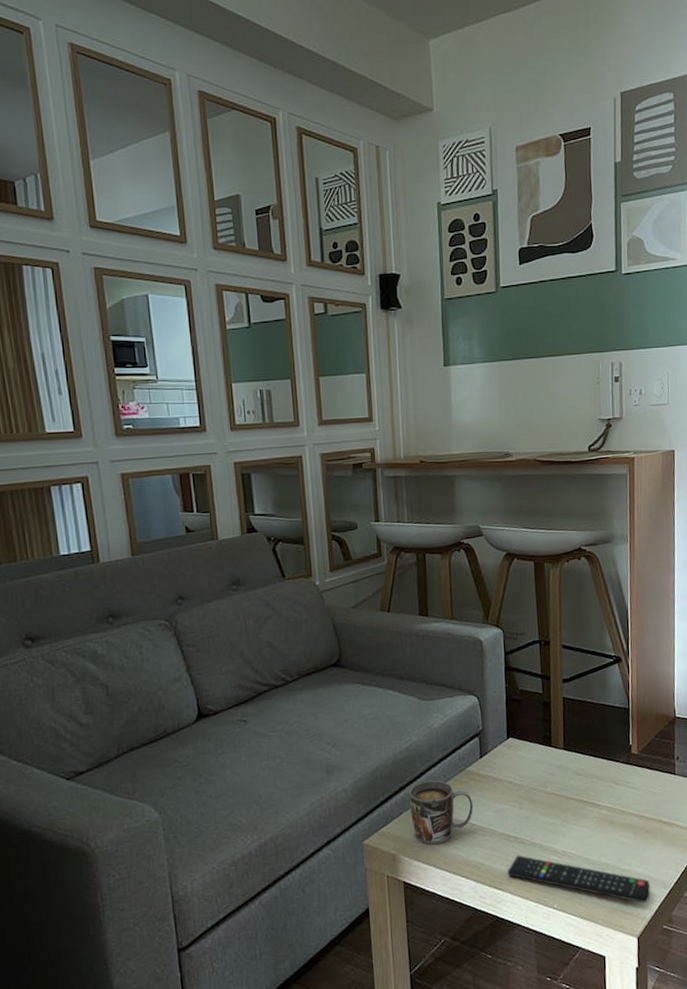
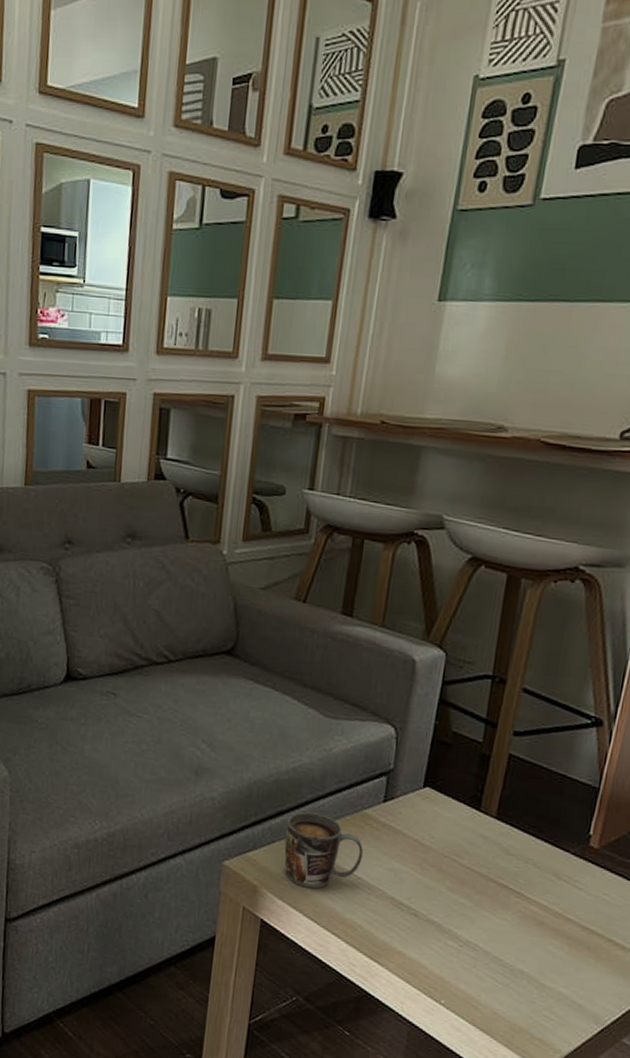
remote control: present [508,855,651,903] -> none [390,928,577,1033]

